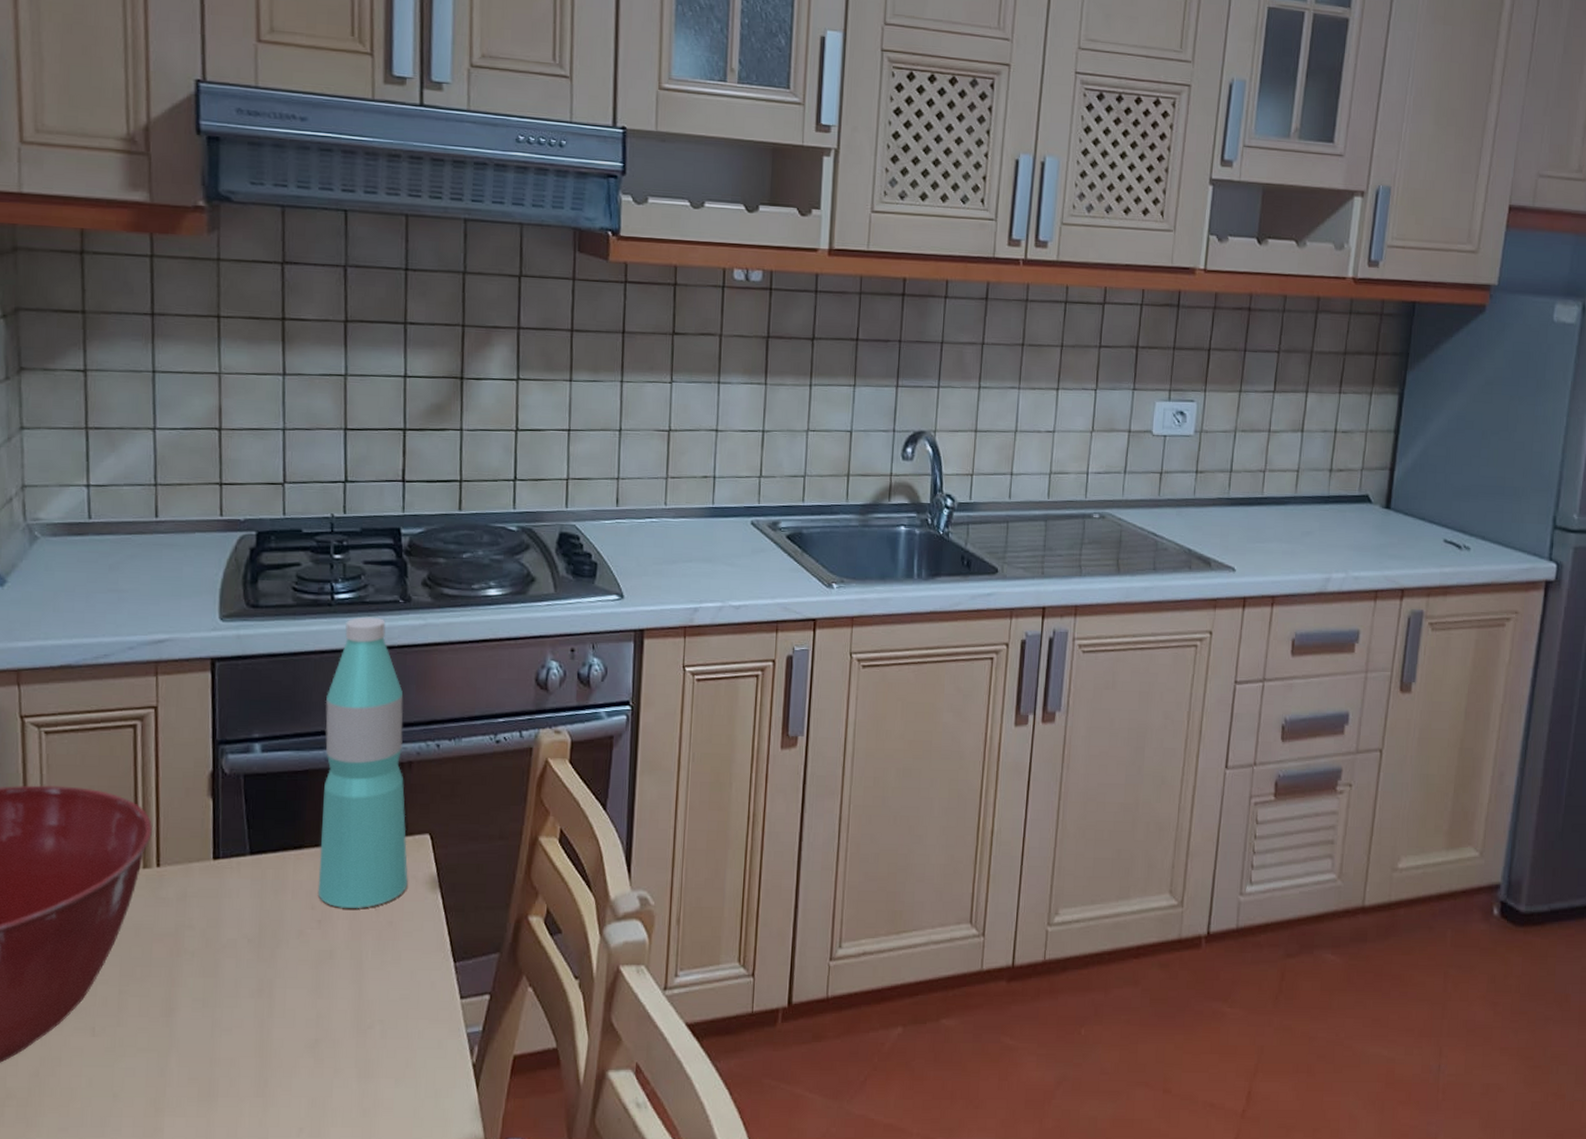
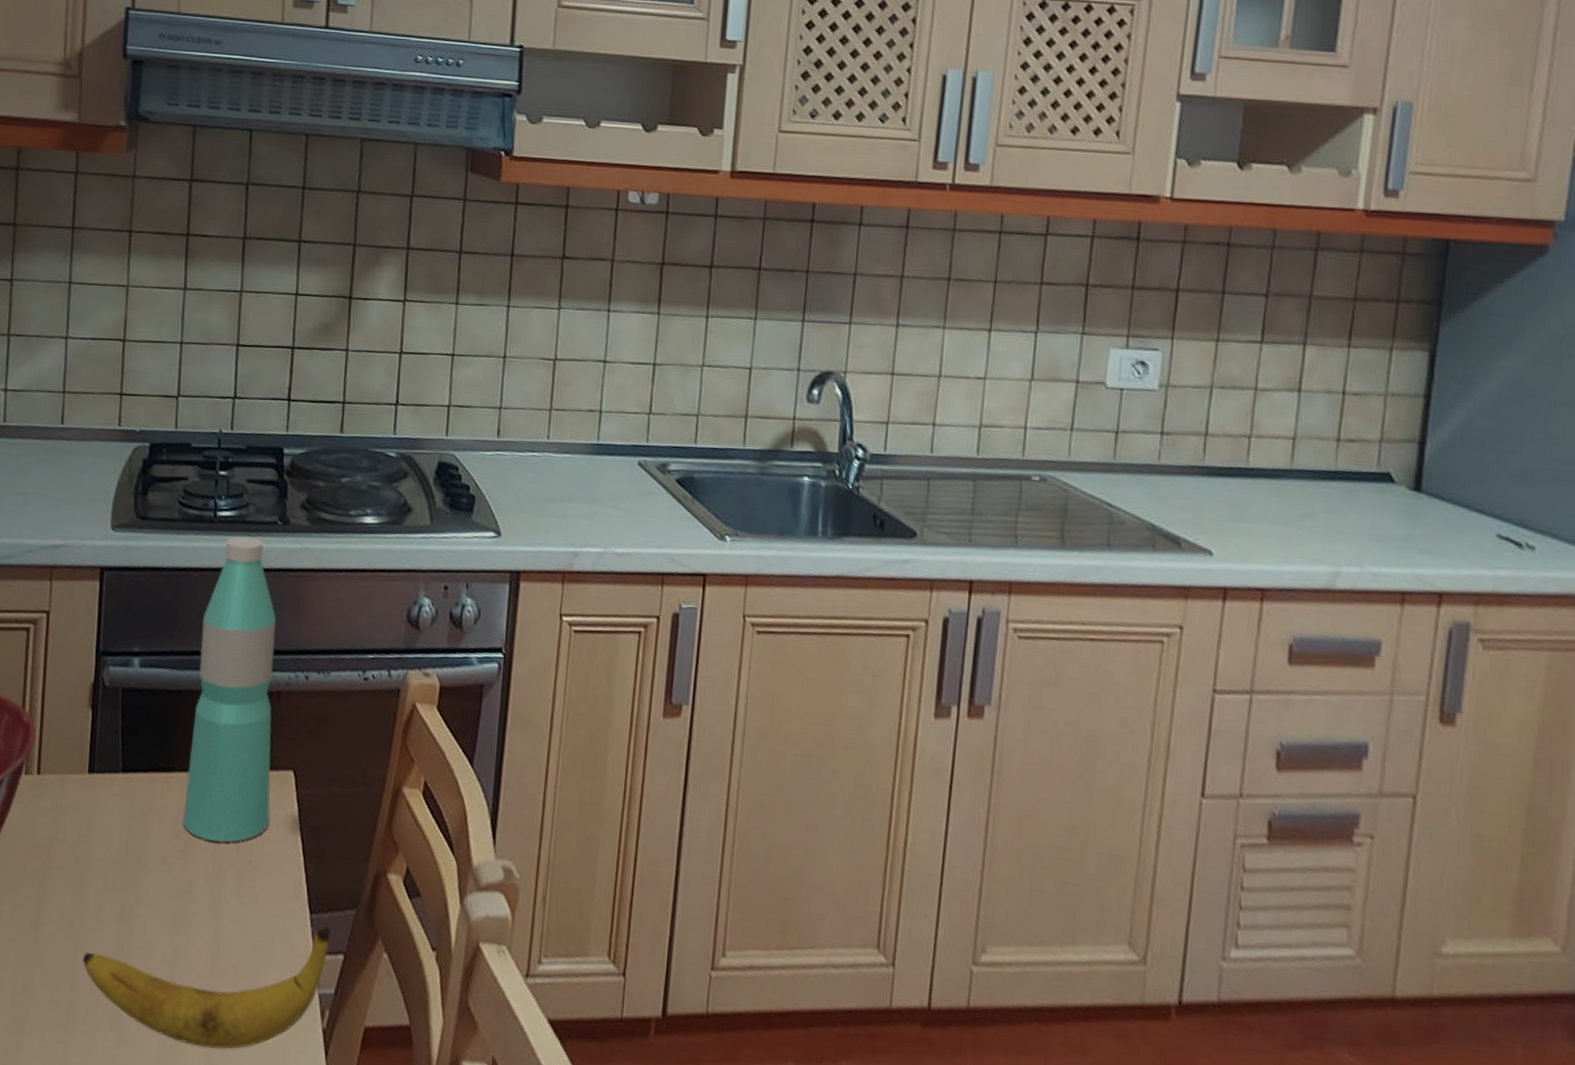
banana: none [220,971,475,1098] -> present [82,926,330,1049]

